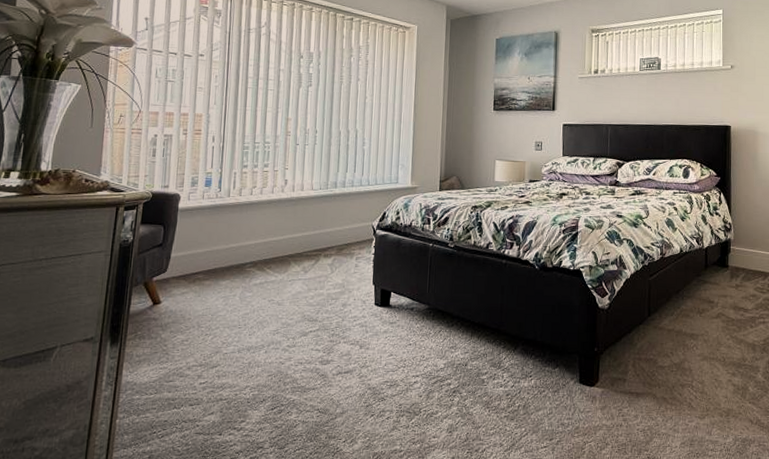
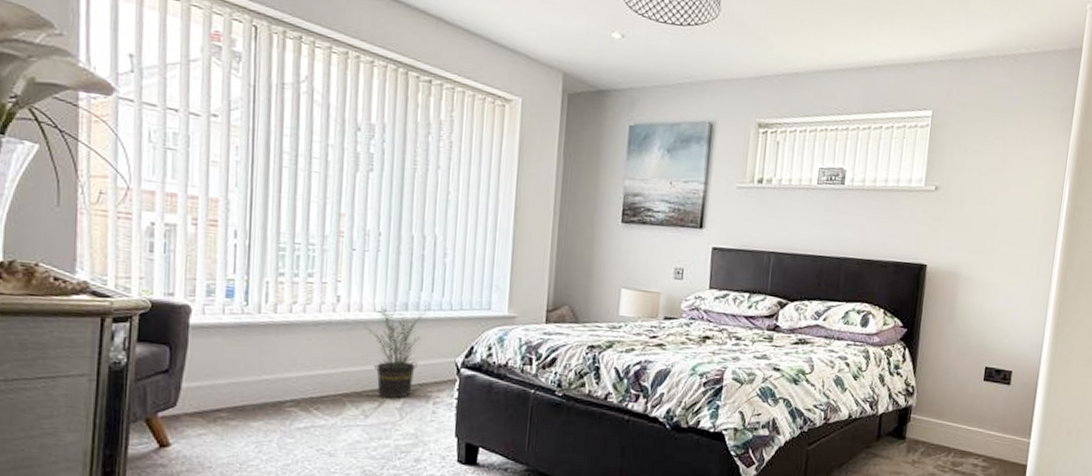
potted plant: none [304,184,352,257] -> present [363,305,429,399]

